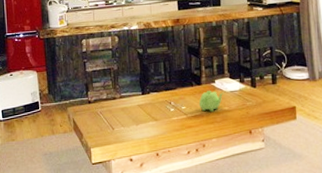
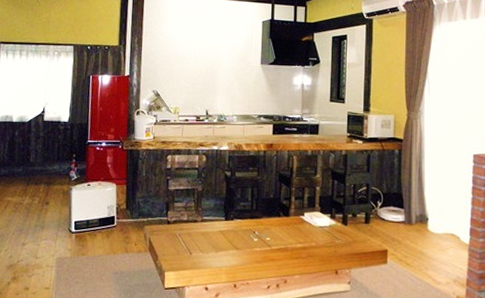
teapot: present [198,90,224,112] -> none [284,222,312,246]

